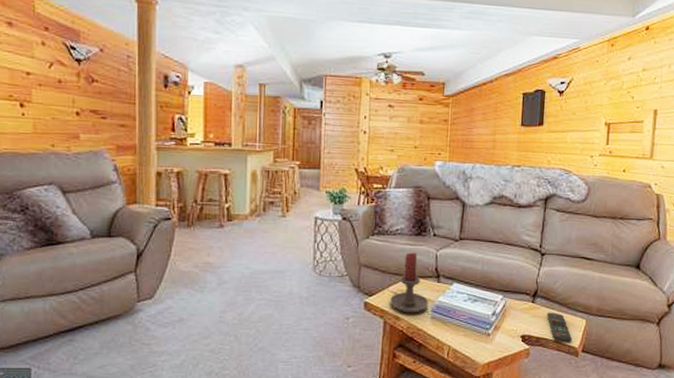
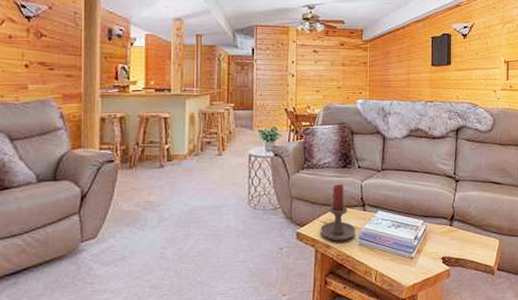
remote control: present [547,312,572,343] -> none [464,234,488,263]

